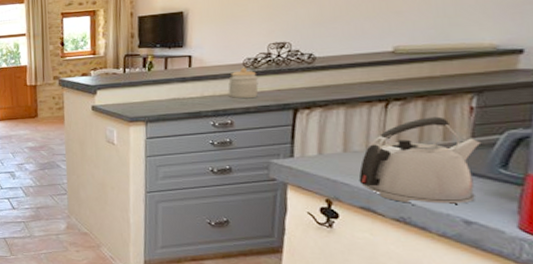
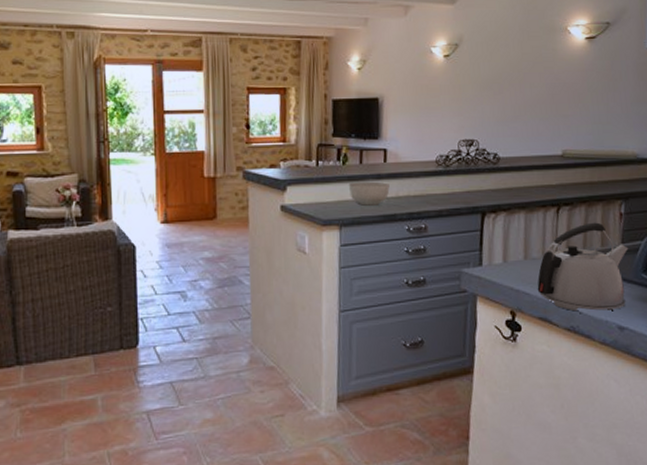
bowl: none [154,84,195,105] -> present [349,181,390,206]
jar: present [228,68,259,99] -> none [422,165,451,201]

